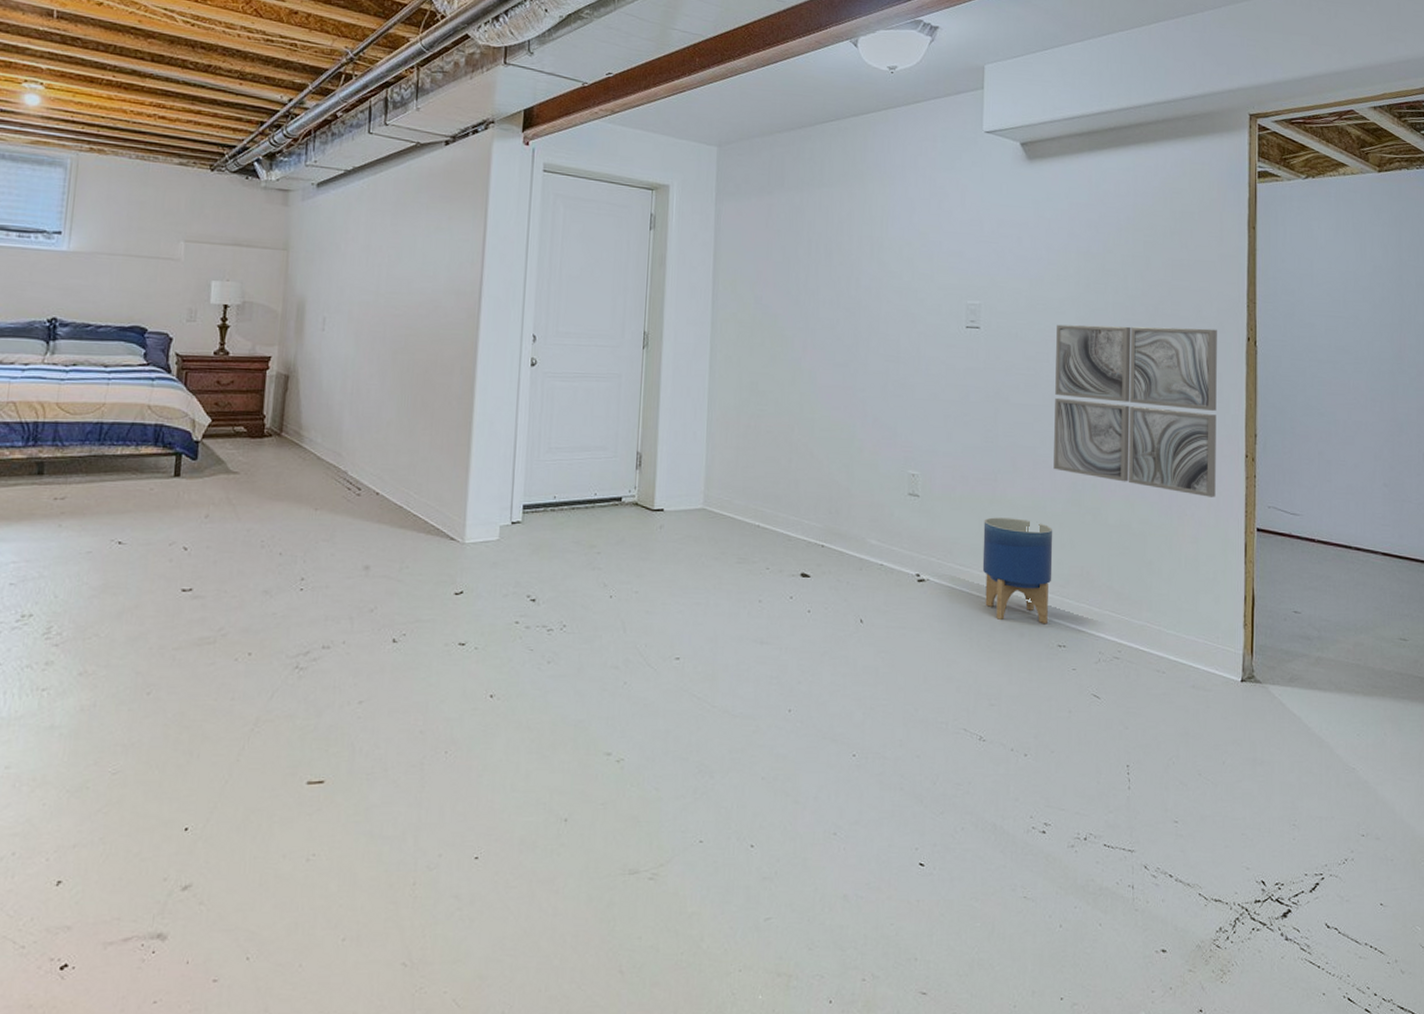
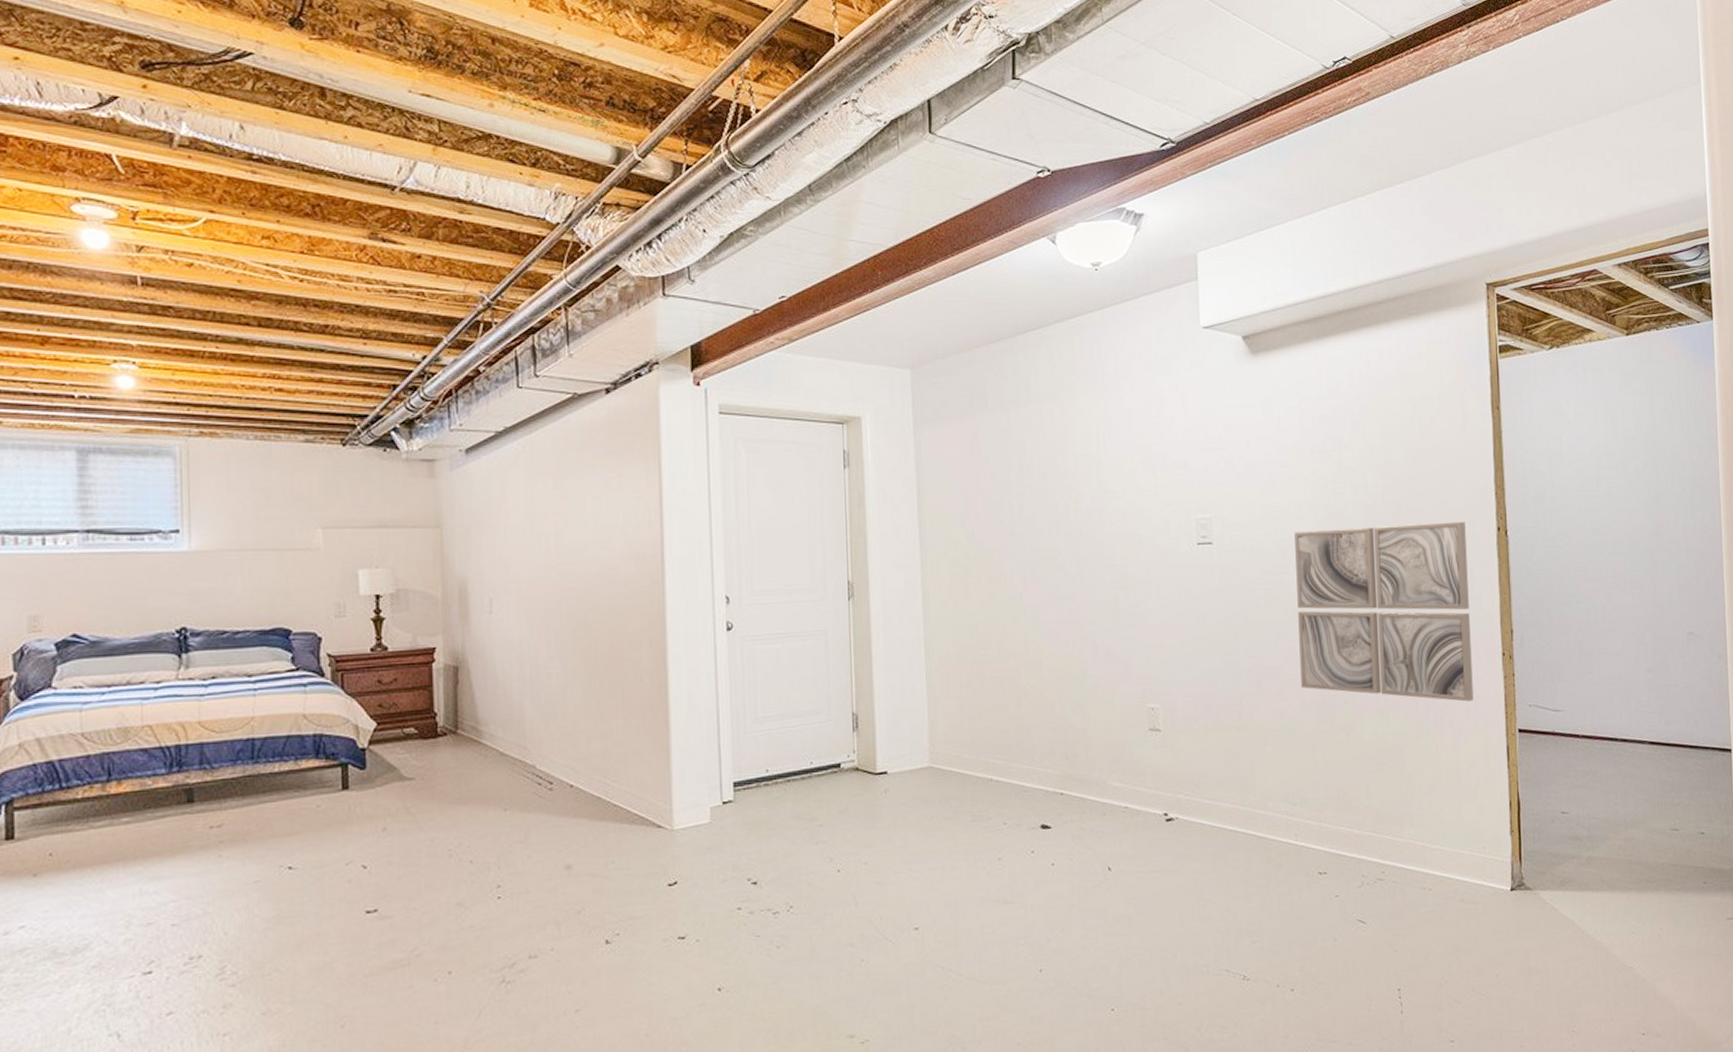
planter: present [982,517,1053,625] -> none [1231,743,1308,853]

